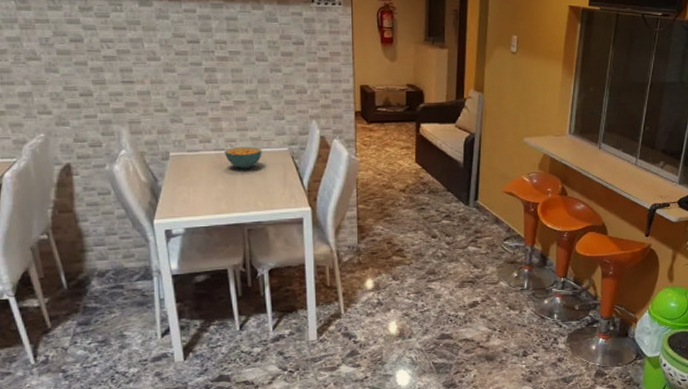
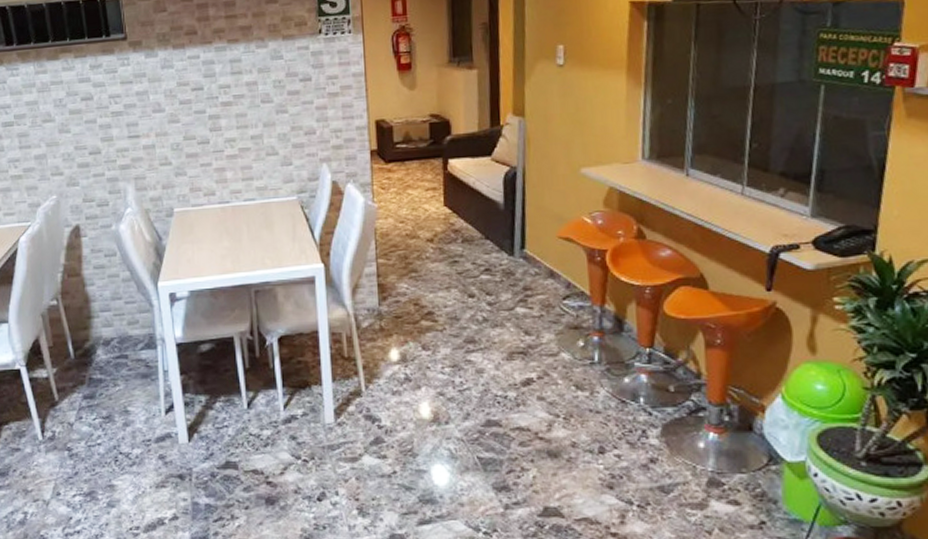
cereal bowl: present [225,146,262,169] -> none [230,197,269,223]

